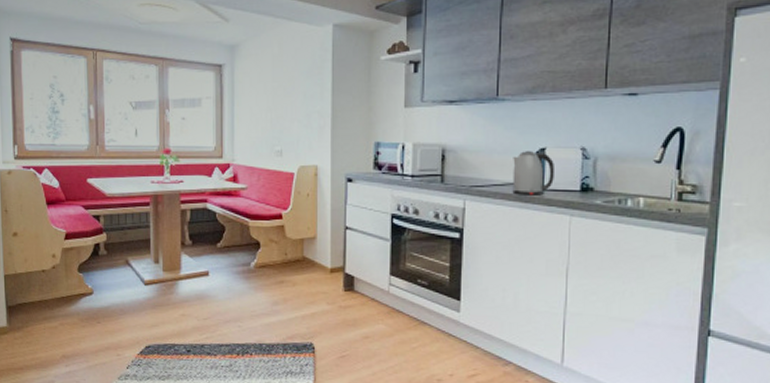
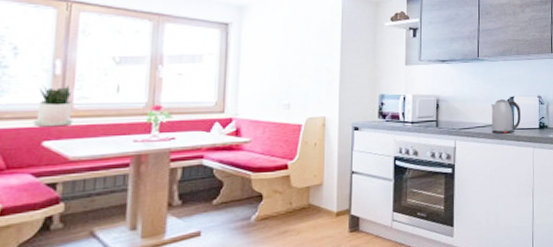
planter: none [79,129,107,166] -> present [32,86,74,127]

